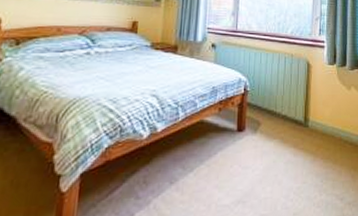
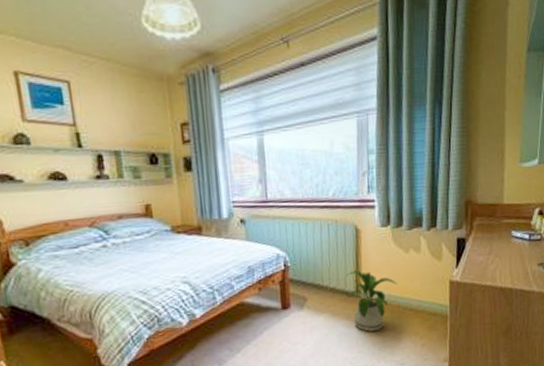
house plant: none [296,100,340,162] -> present [346,269,397,332]

